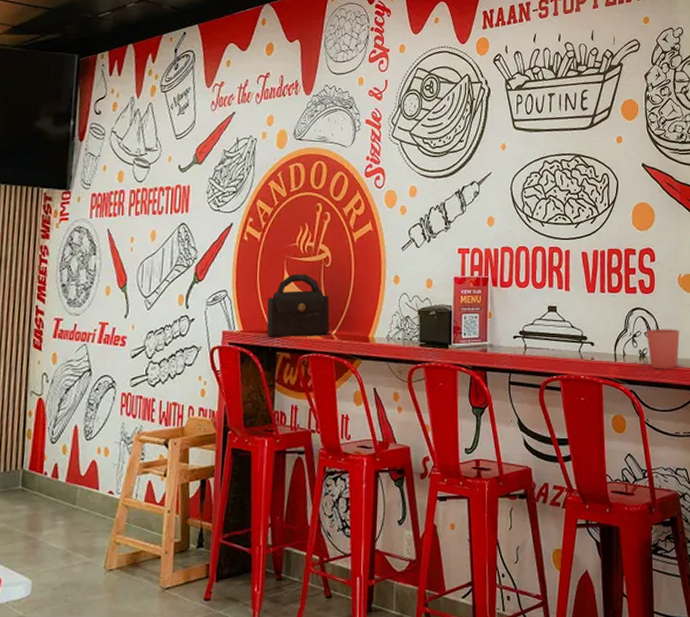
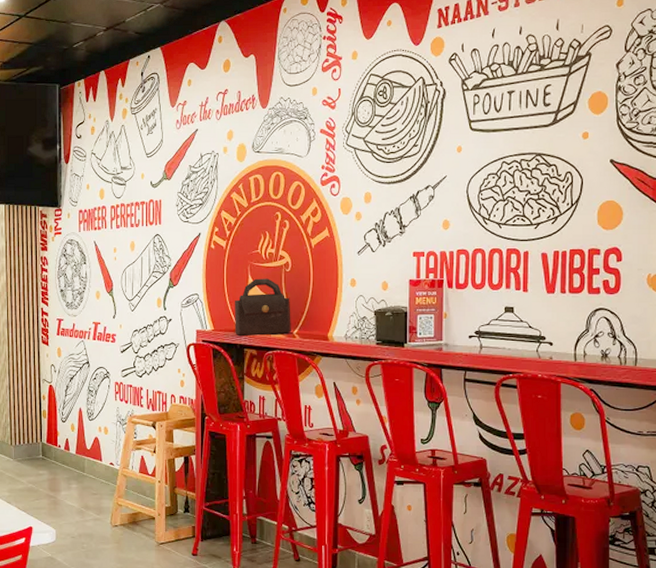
dixie cup: present [646,329,680,369] -> none [609,329,647,370]

